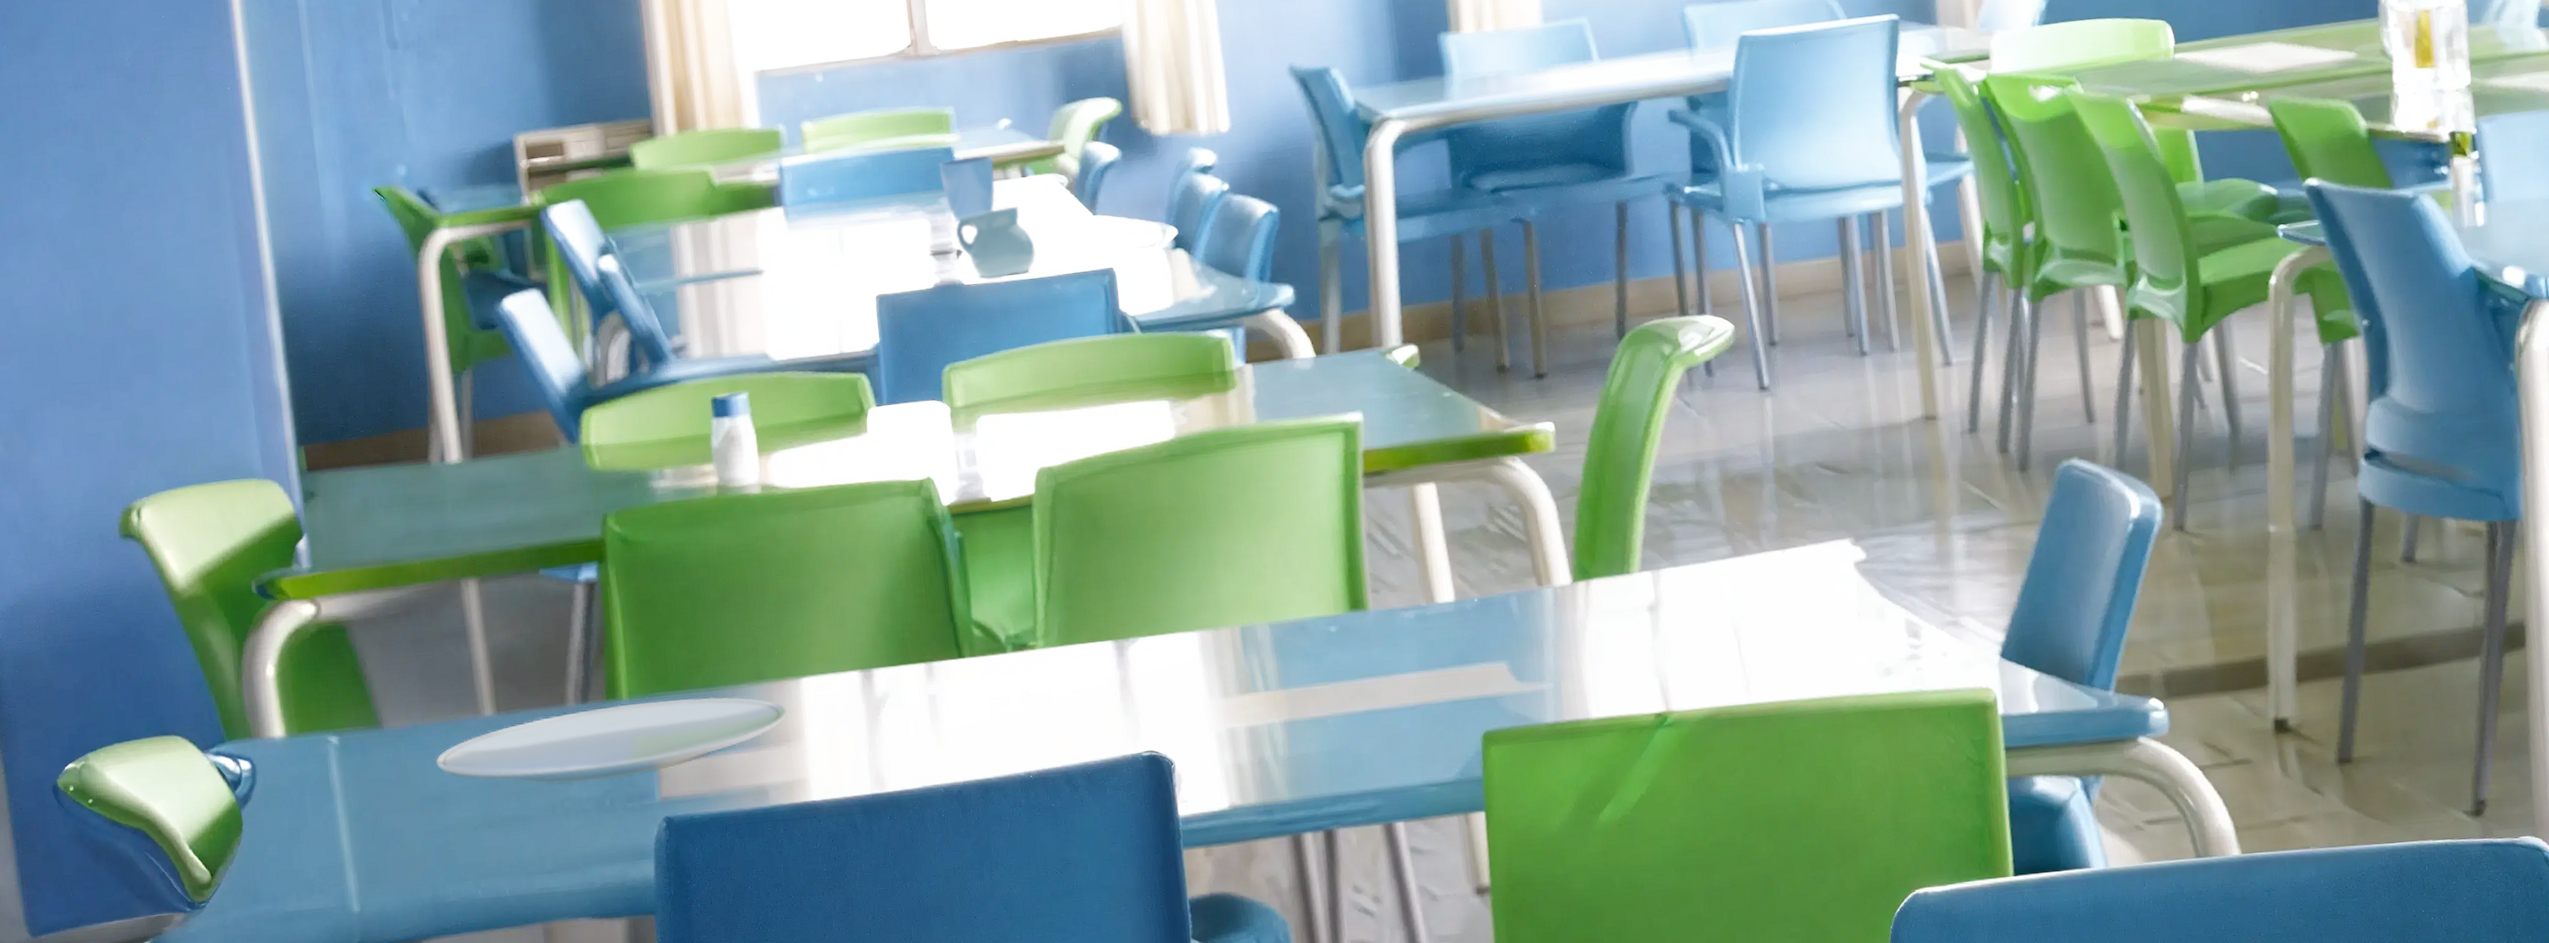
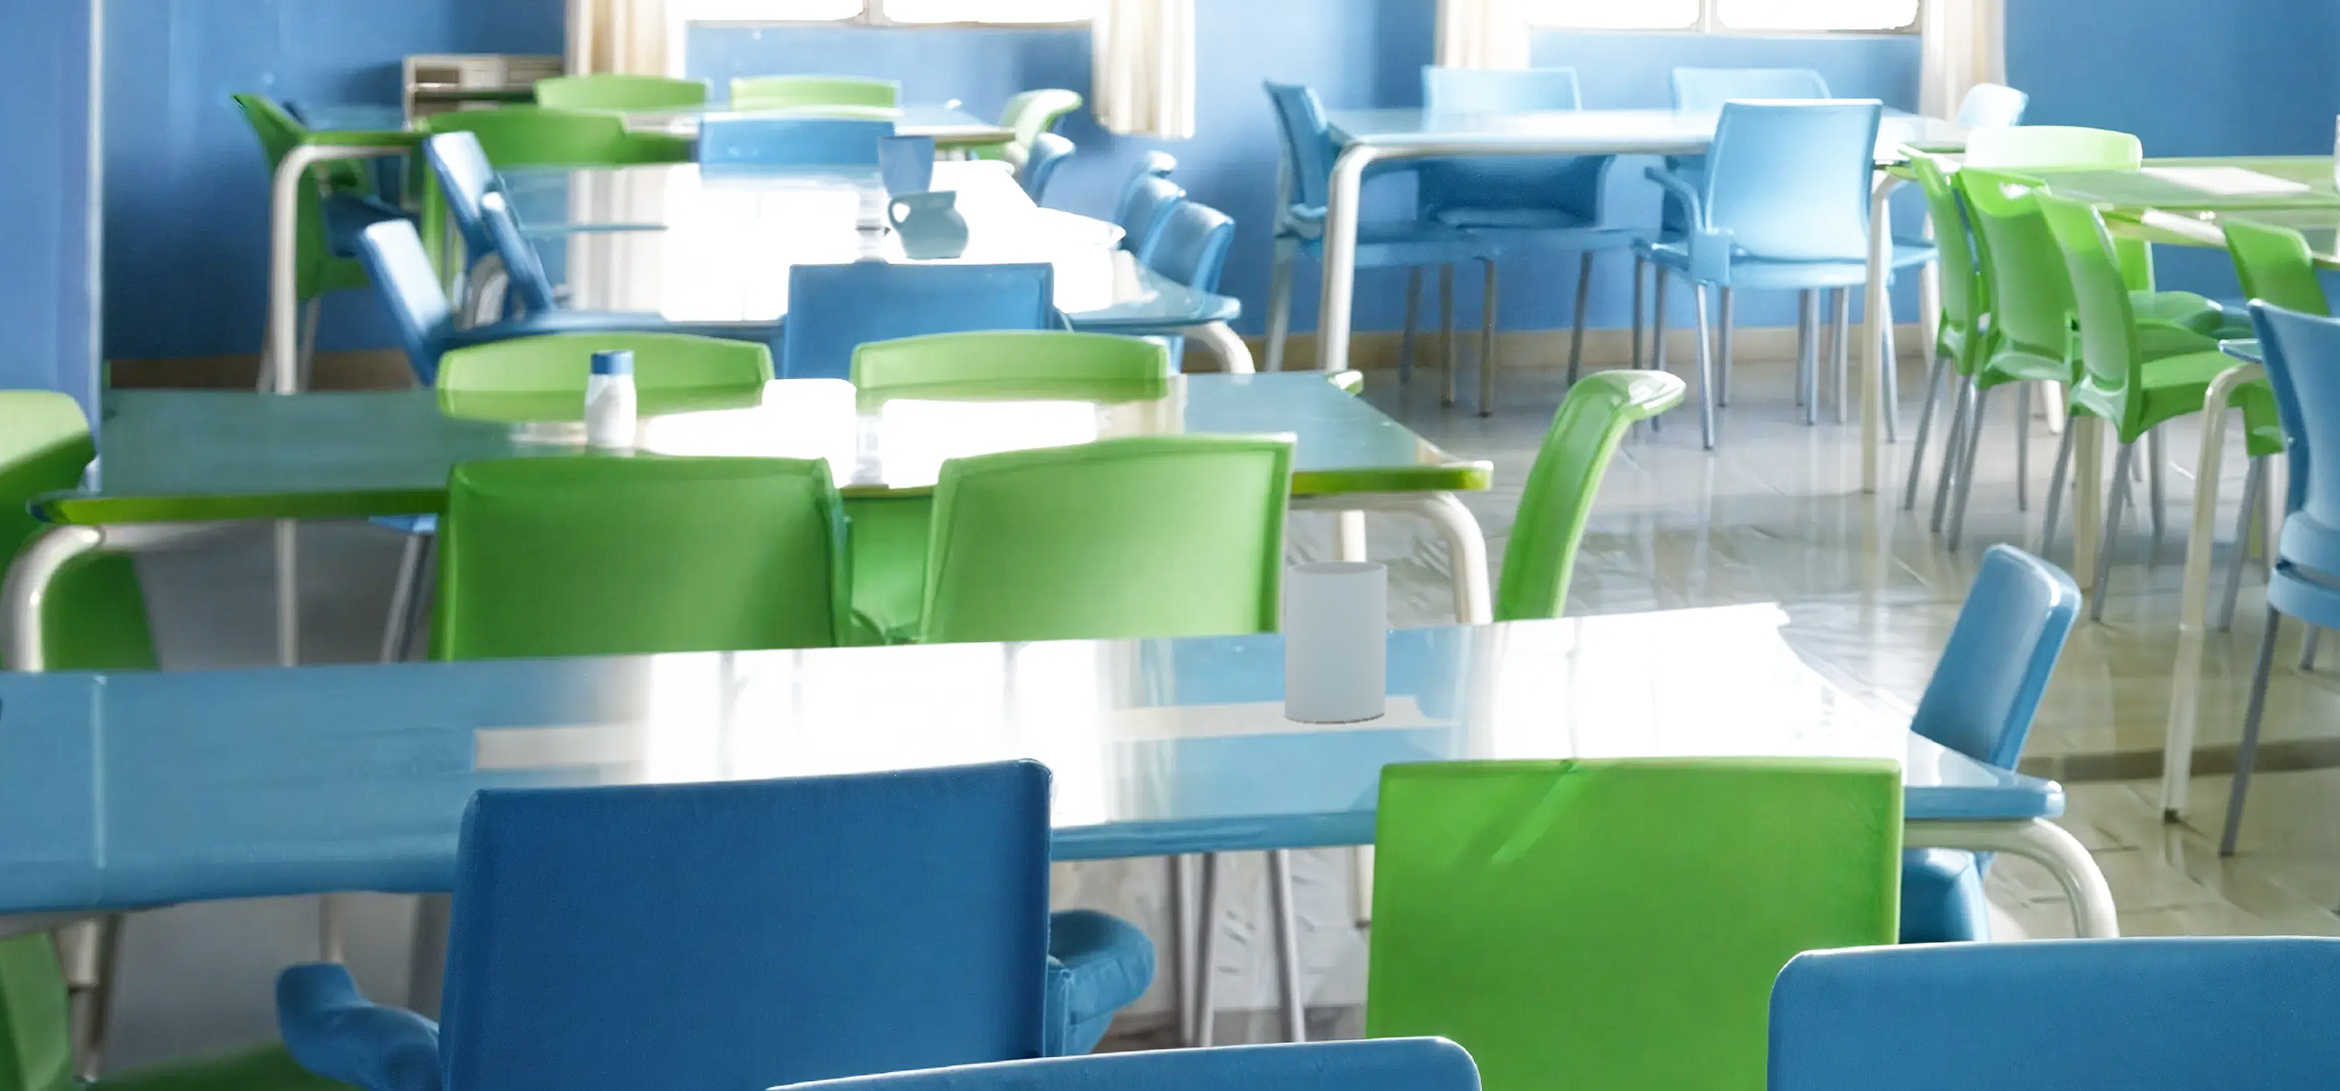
plate: present [436,697,786,784] -> none [219,666,631,746]
cup: none [1368,531,1480,696] -> present [1283,560,1388,723]

